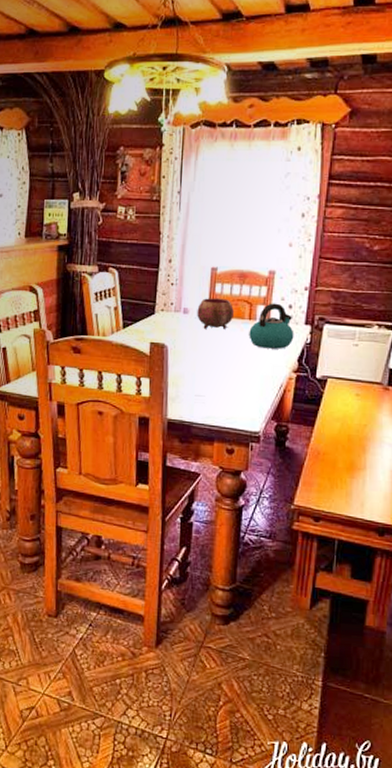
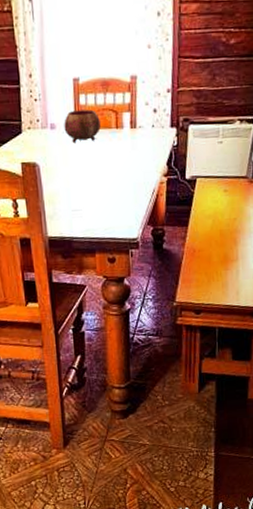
kettle: present [249,303,294,349] -> none [117,108,162,156]

